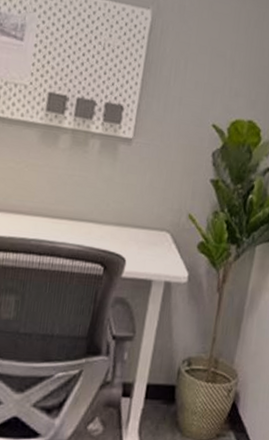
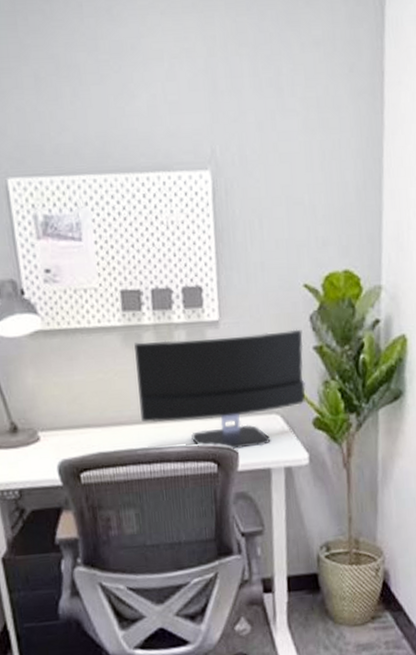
computer monitor: none [41,141,204,259] -> present [134,329,306,450]

